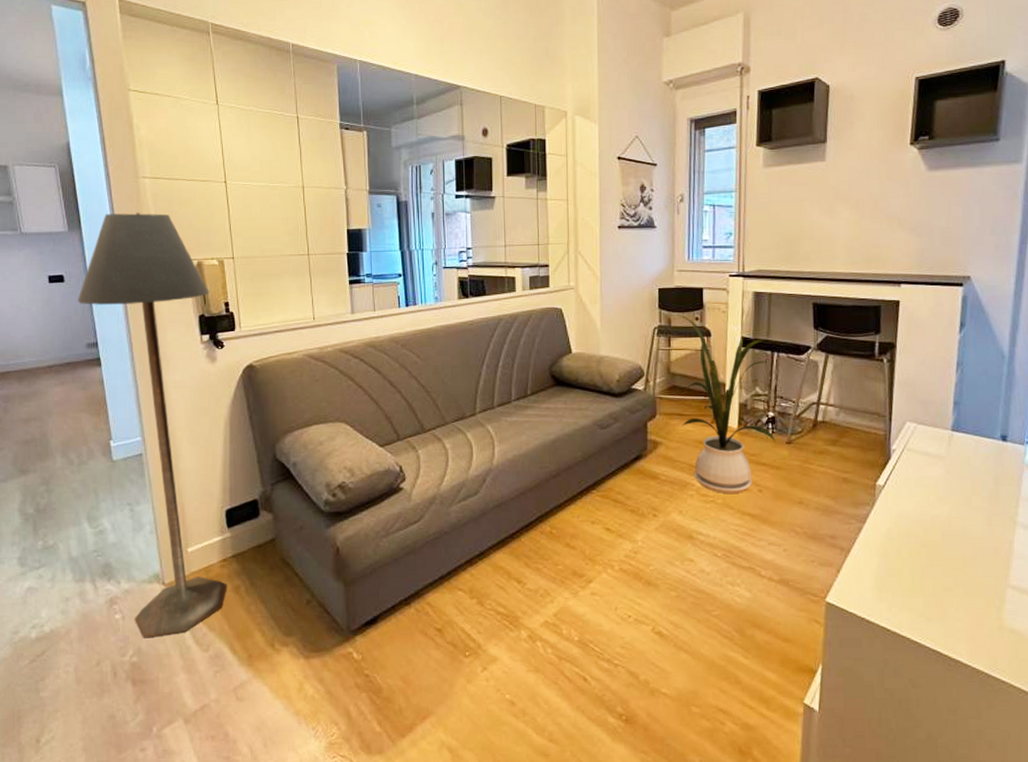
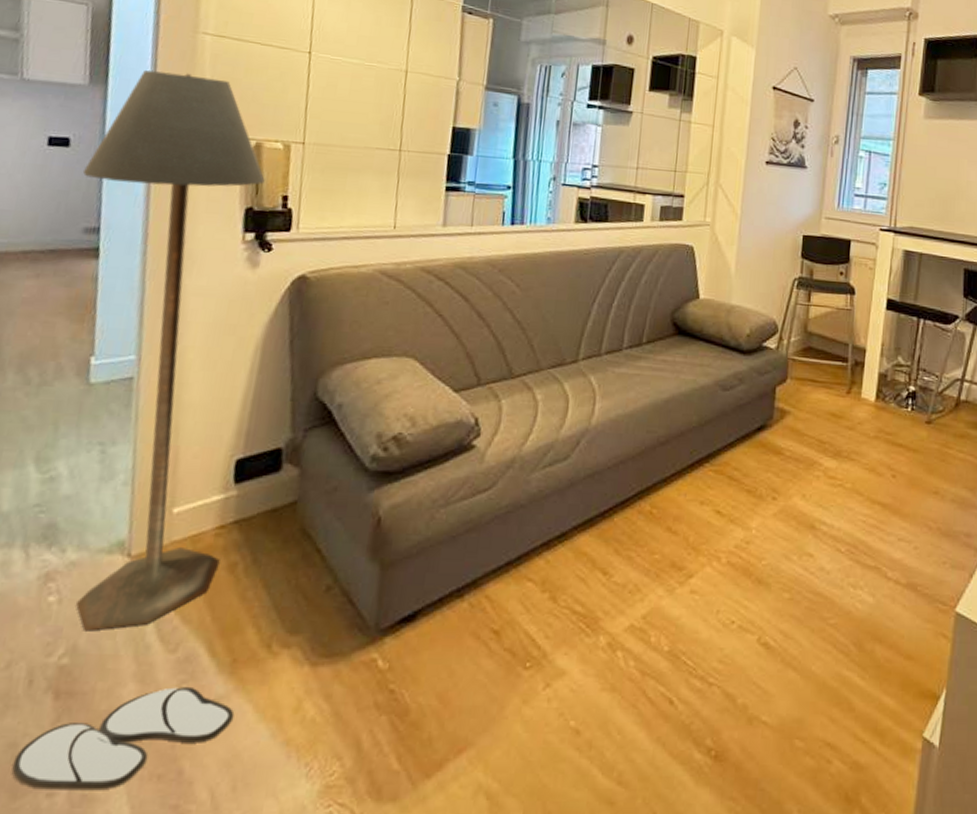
slippers: none [115,676,257,747] -> present [11,687,235,791]
house plant: present [677,315,776,493] -> none [814,267,915,478]

